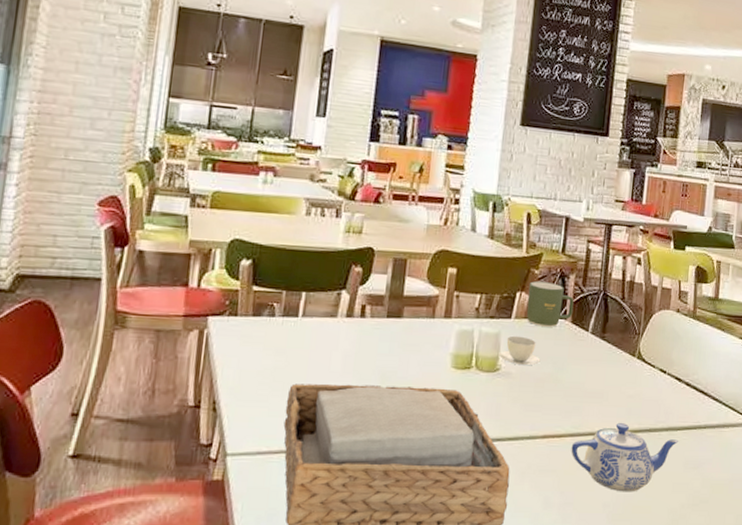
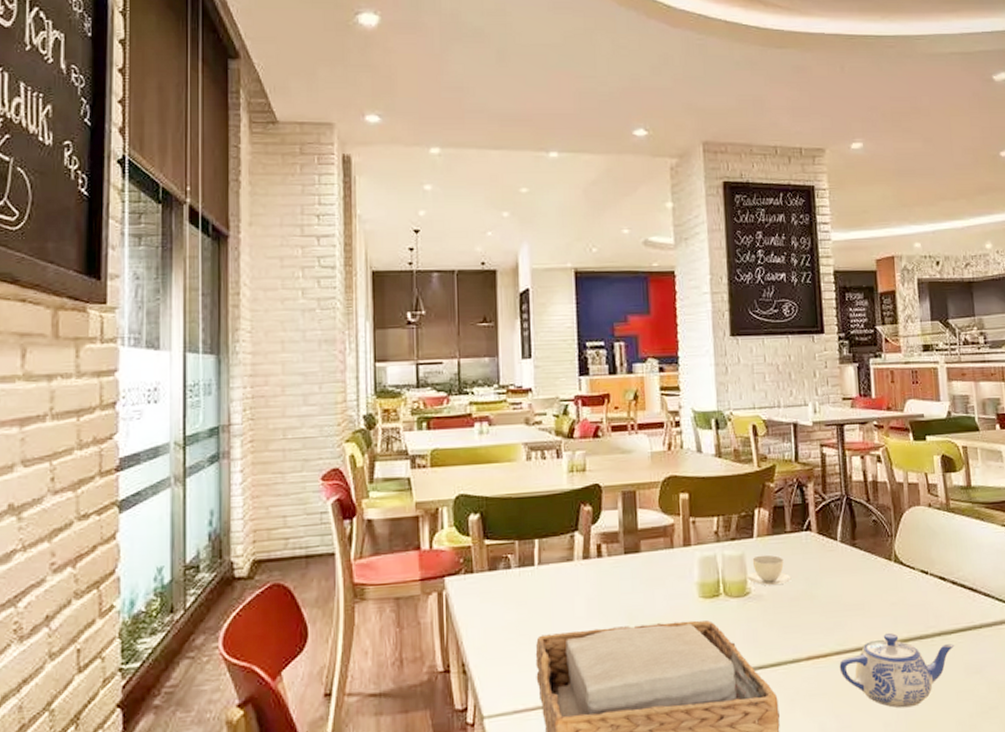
mug: present [526,281,574,327] -> none [766,494,818,542]

